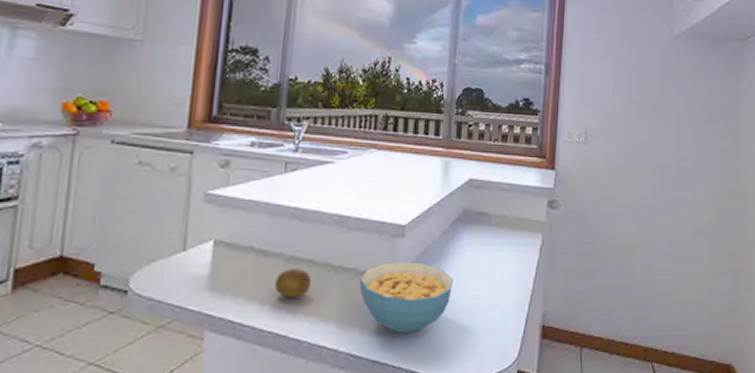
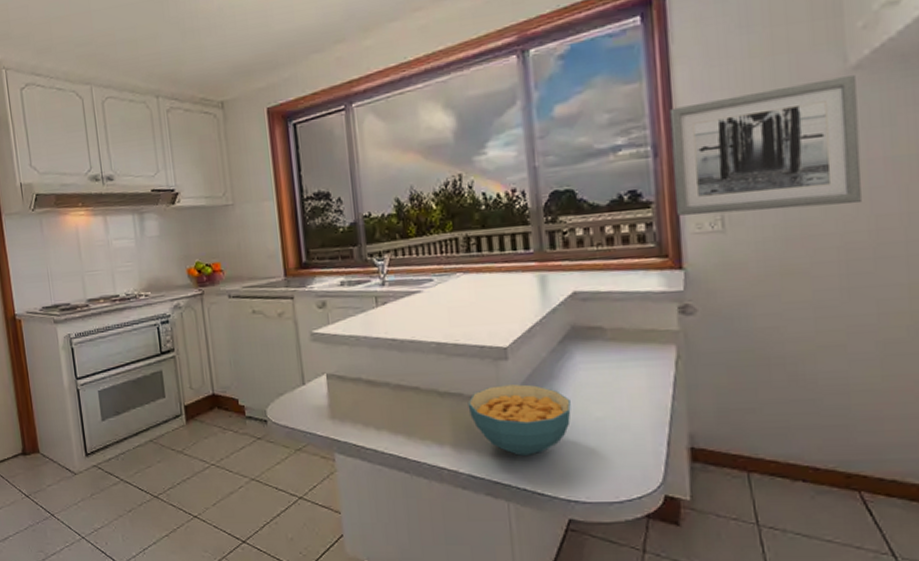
fruit: present [274,269,312,298] -> none [386,396,421,423]
wall art: none [556,38,676,136] -> present [669,75,862,216]

